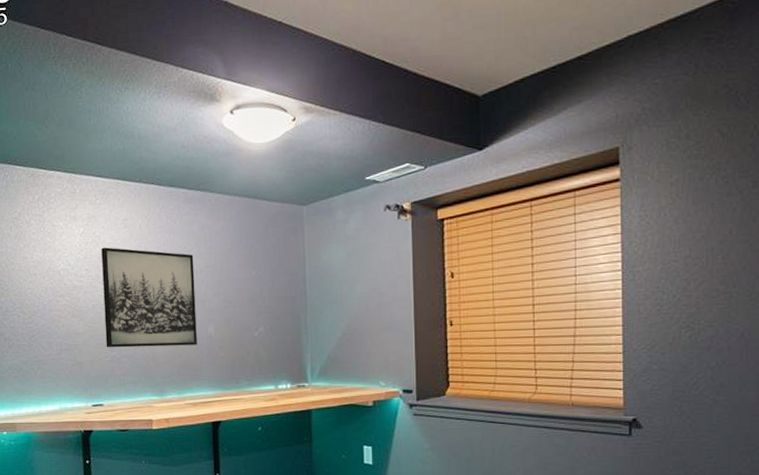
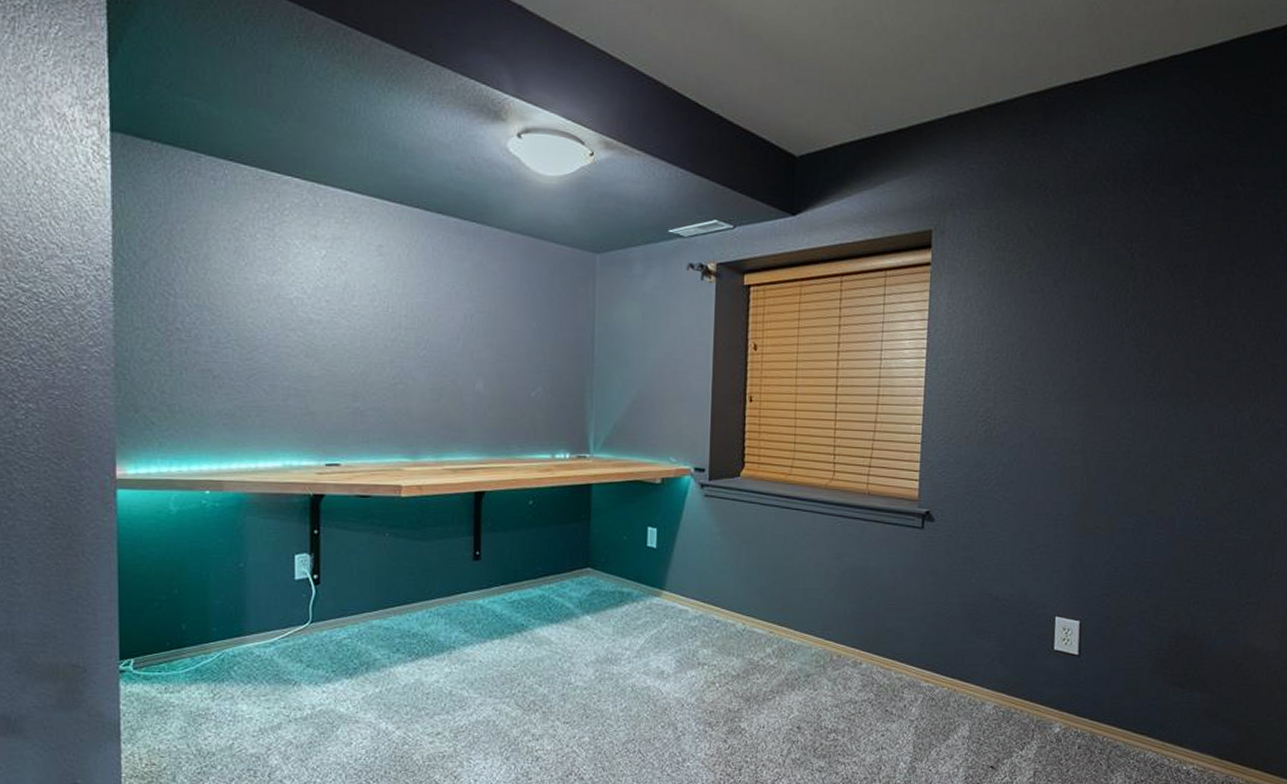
wall art: present [101,247,197,348] -> none [347,276,463,402]

